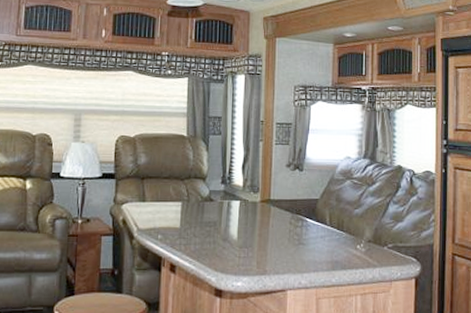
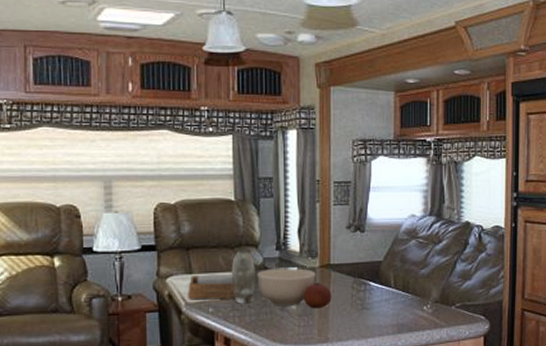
napkin holder: none [140,203,182,227] -> present [188,273,235,300]
vase: none [179,181,202,233] -> present [231,249,256,304]
bowl: none [203,201,257,237] -> present [257,268,316,306]
fruit: none [244,216,271,241] -> present [303,282,332,309]

